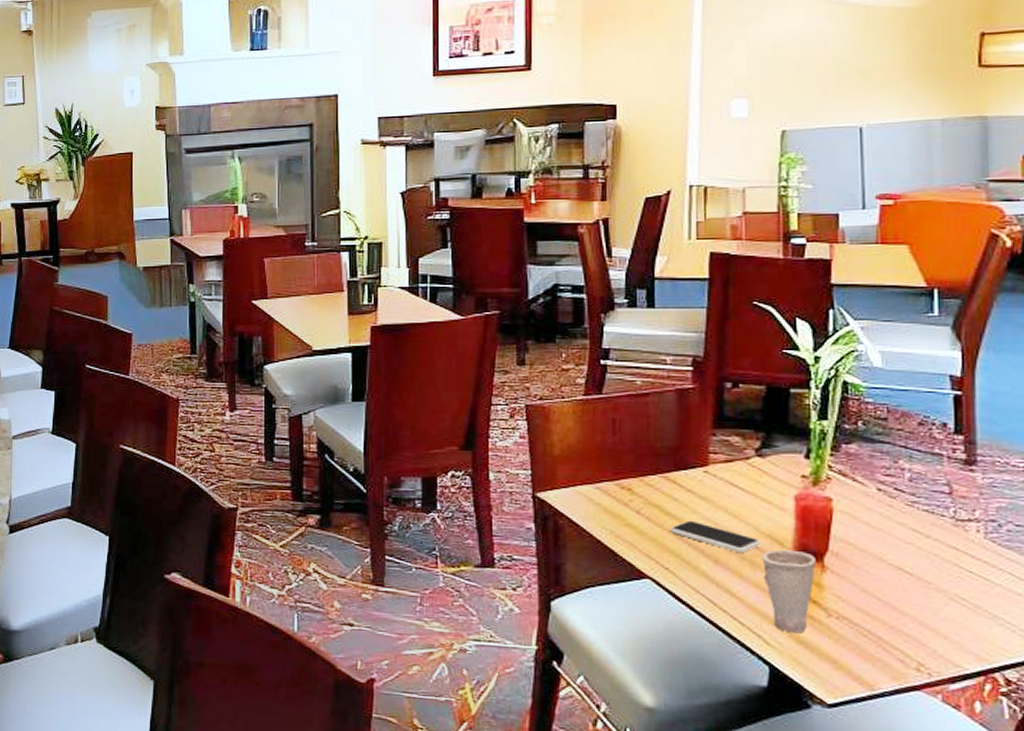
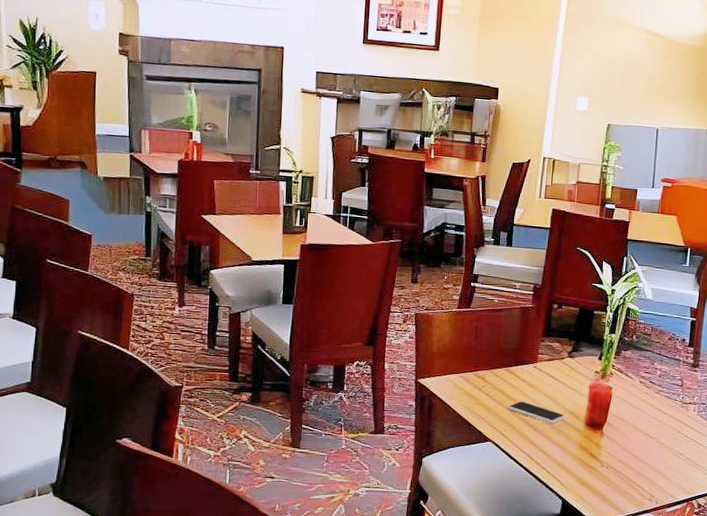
cup: present [761,549,816,634] -> none [565,421,598,478]

